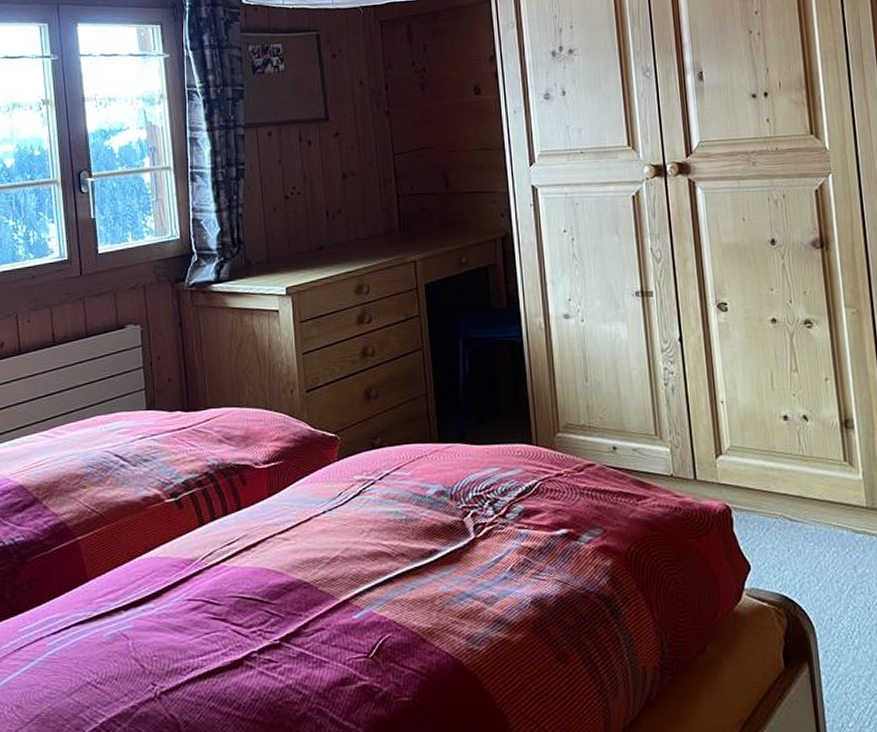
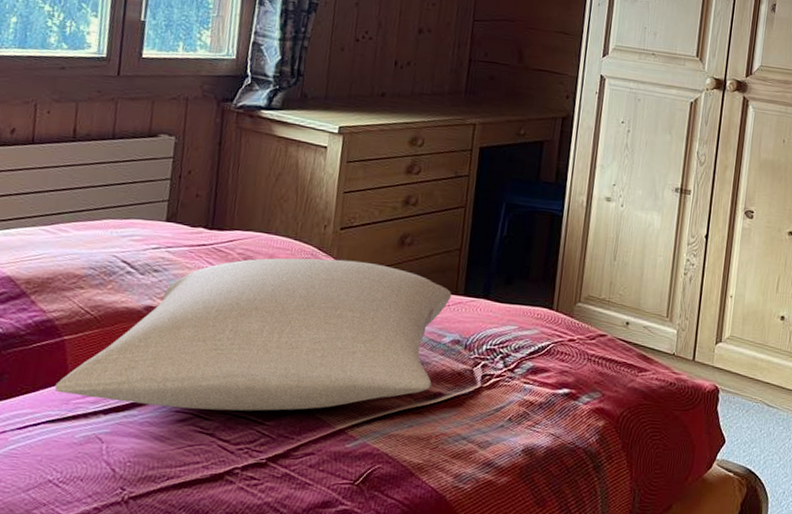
pillow: none [77,422,427,597] -> present [54,257,452,411]

